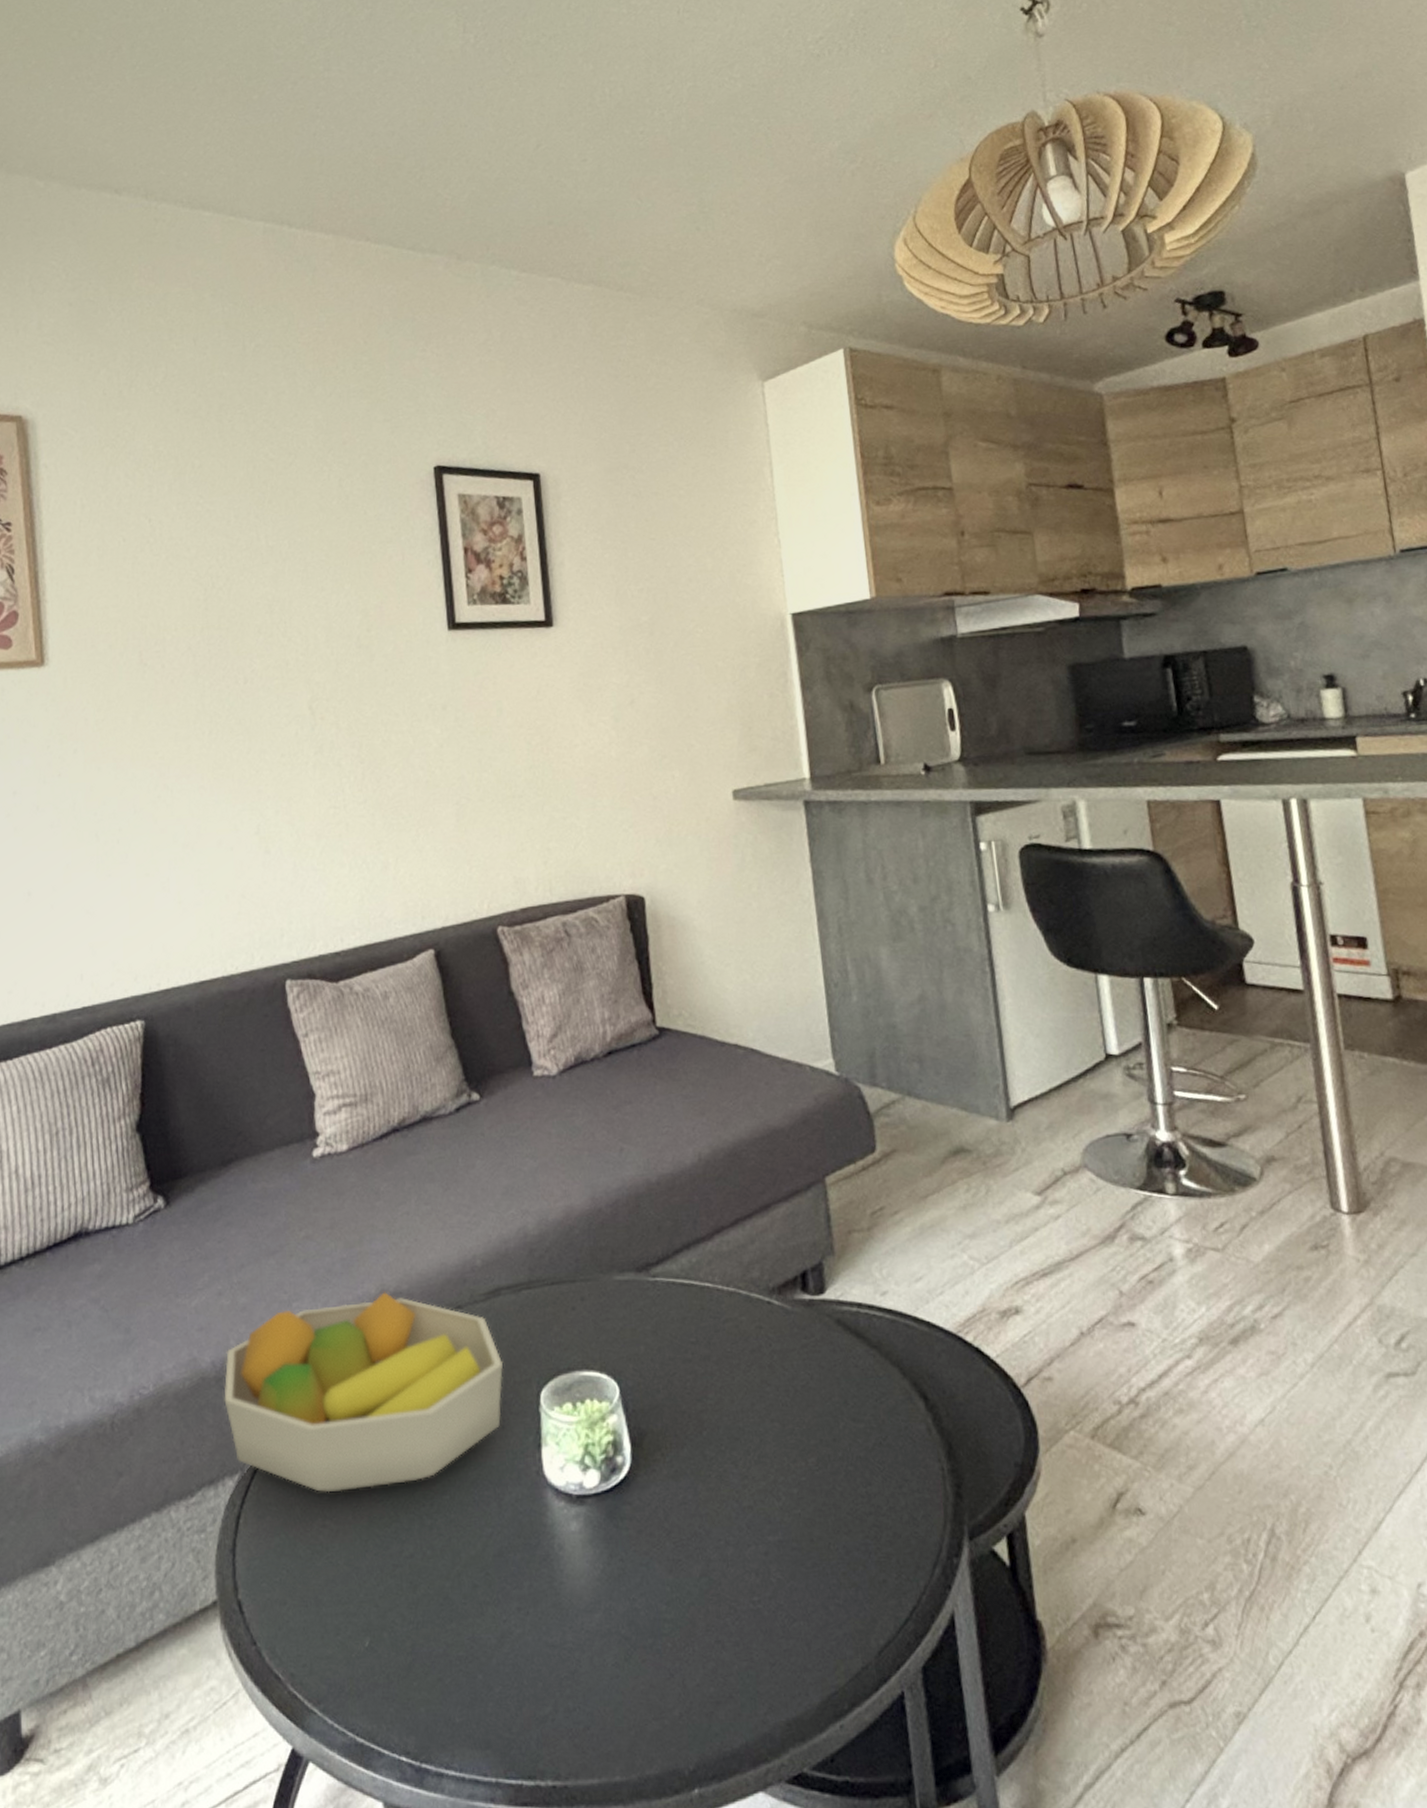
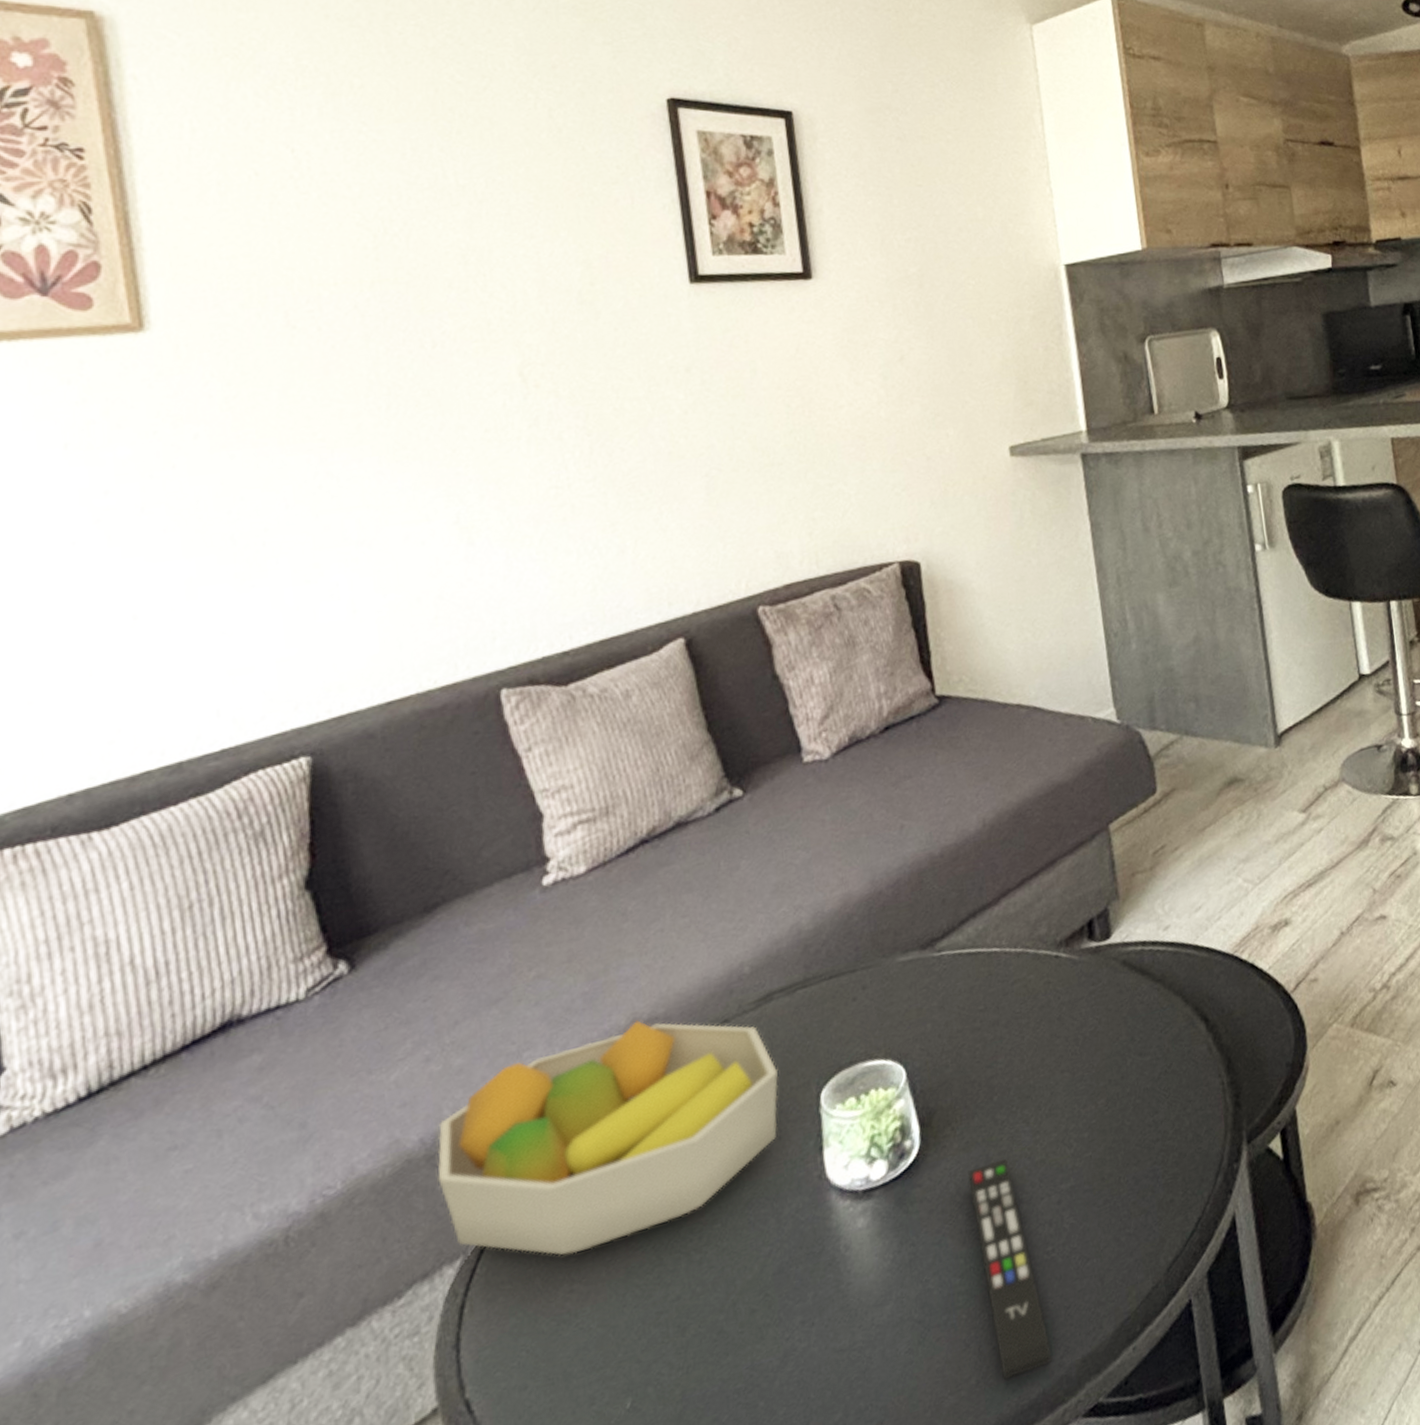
remote control: none [676,1497,755,1722] -> present [968,1158,1052,1380]

